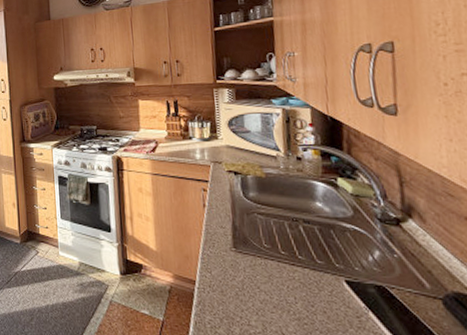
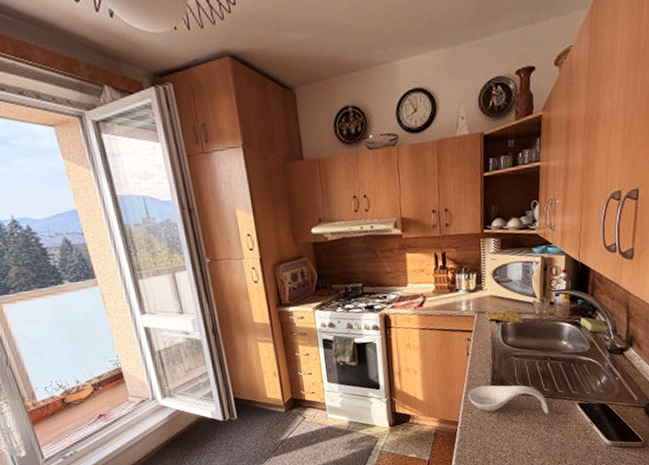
spoon rest: none [205,243,307,288] -> present [468,385,549,414]

